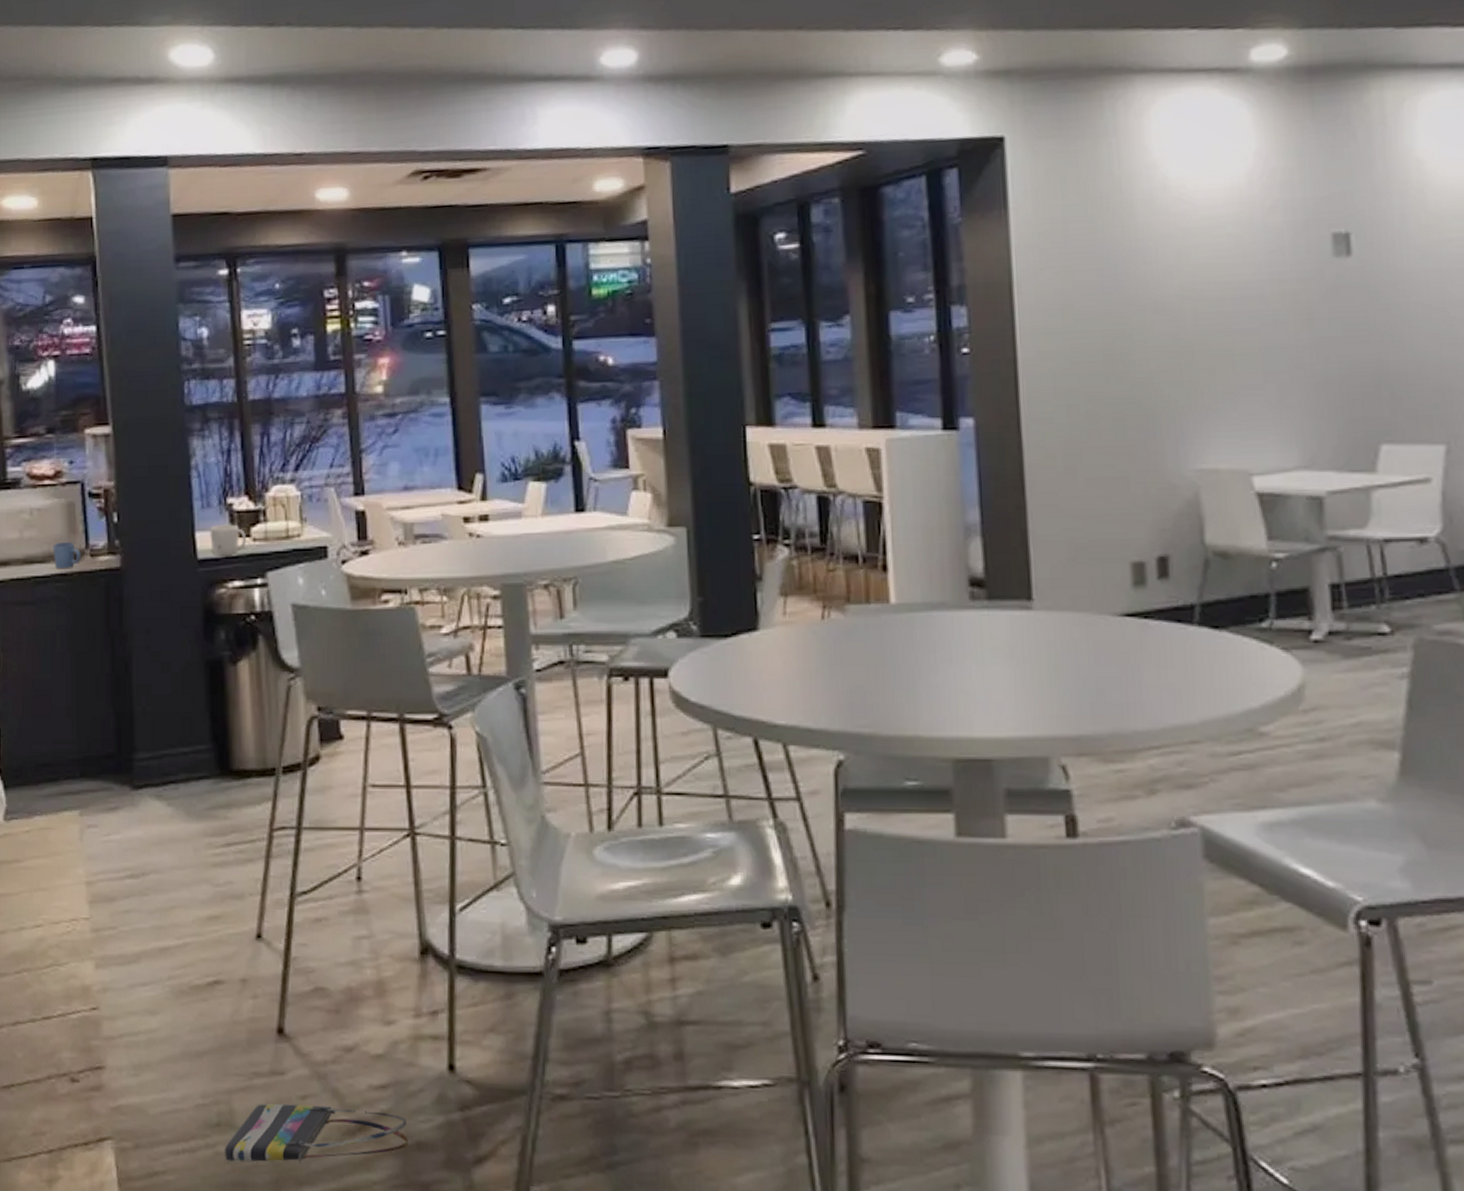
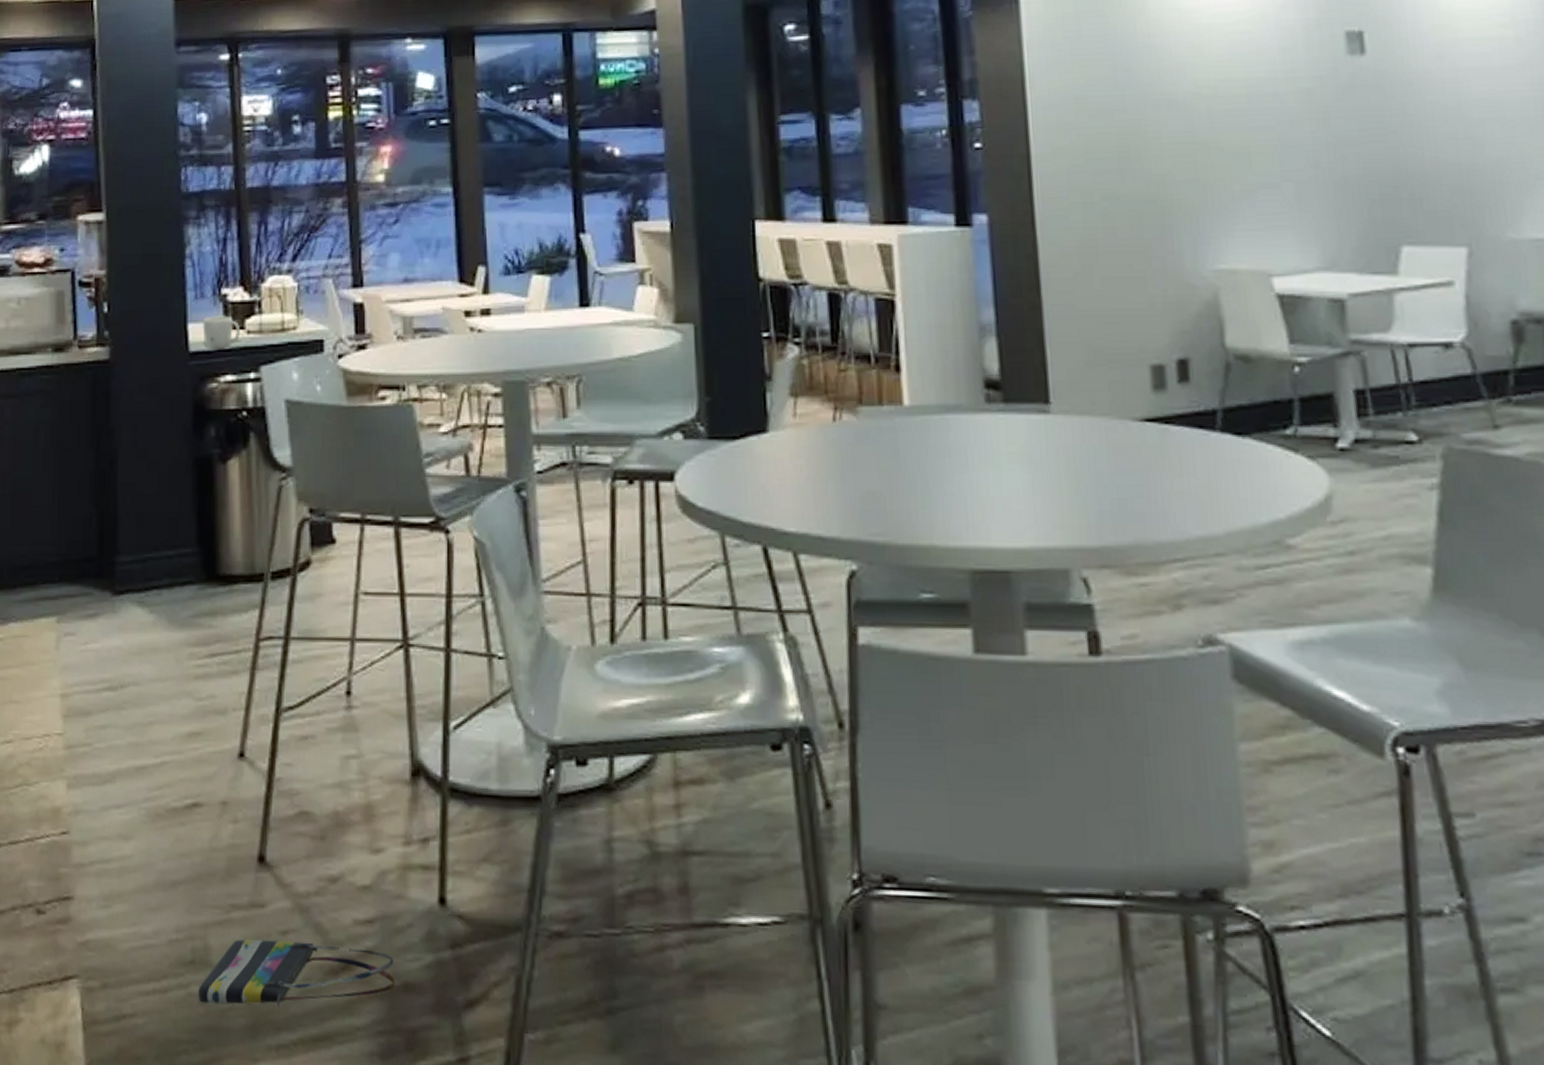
mug: present [53,542,81,571] -> none [39,333,69,363]

